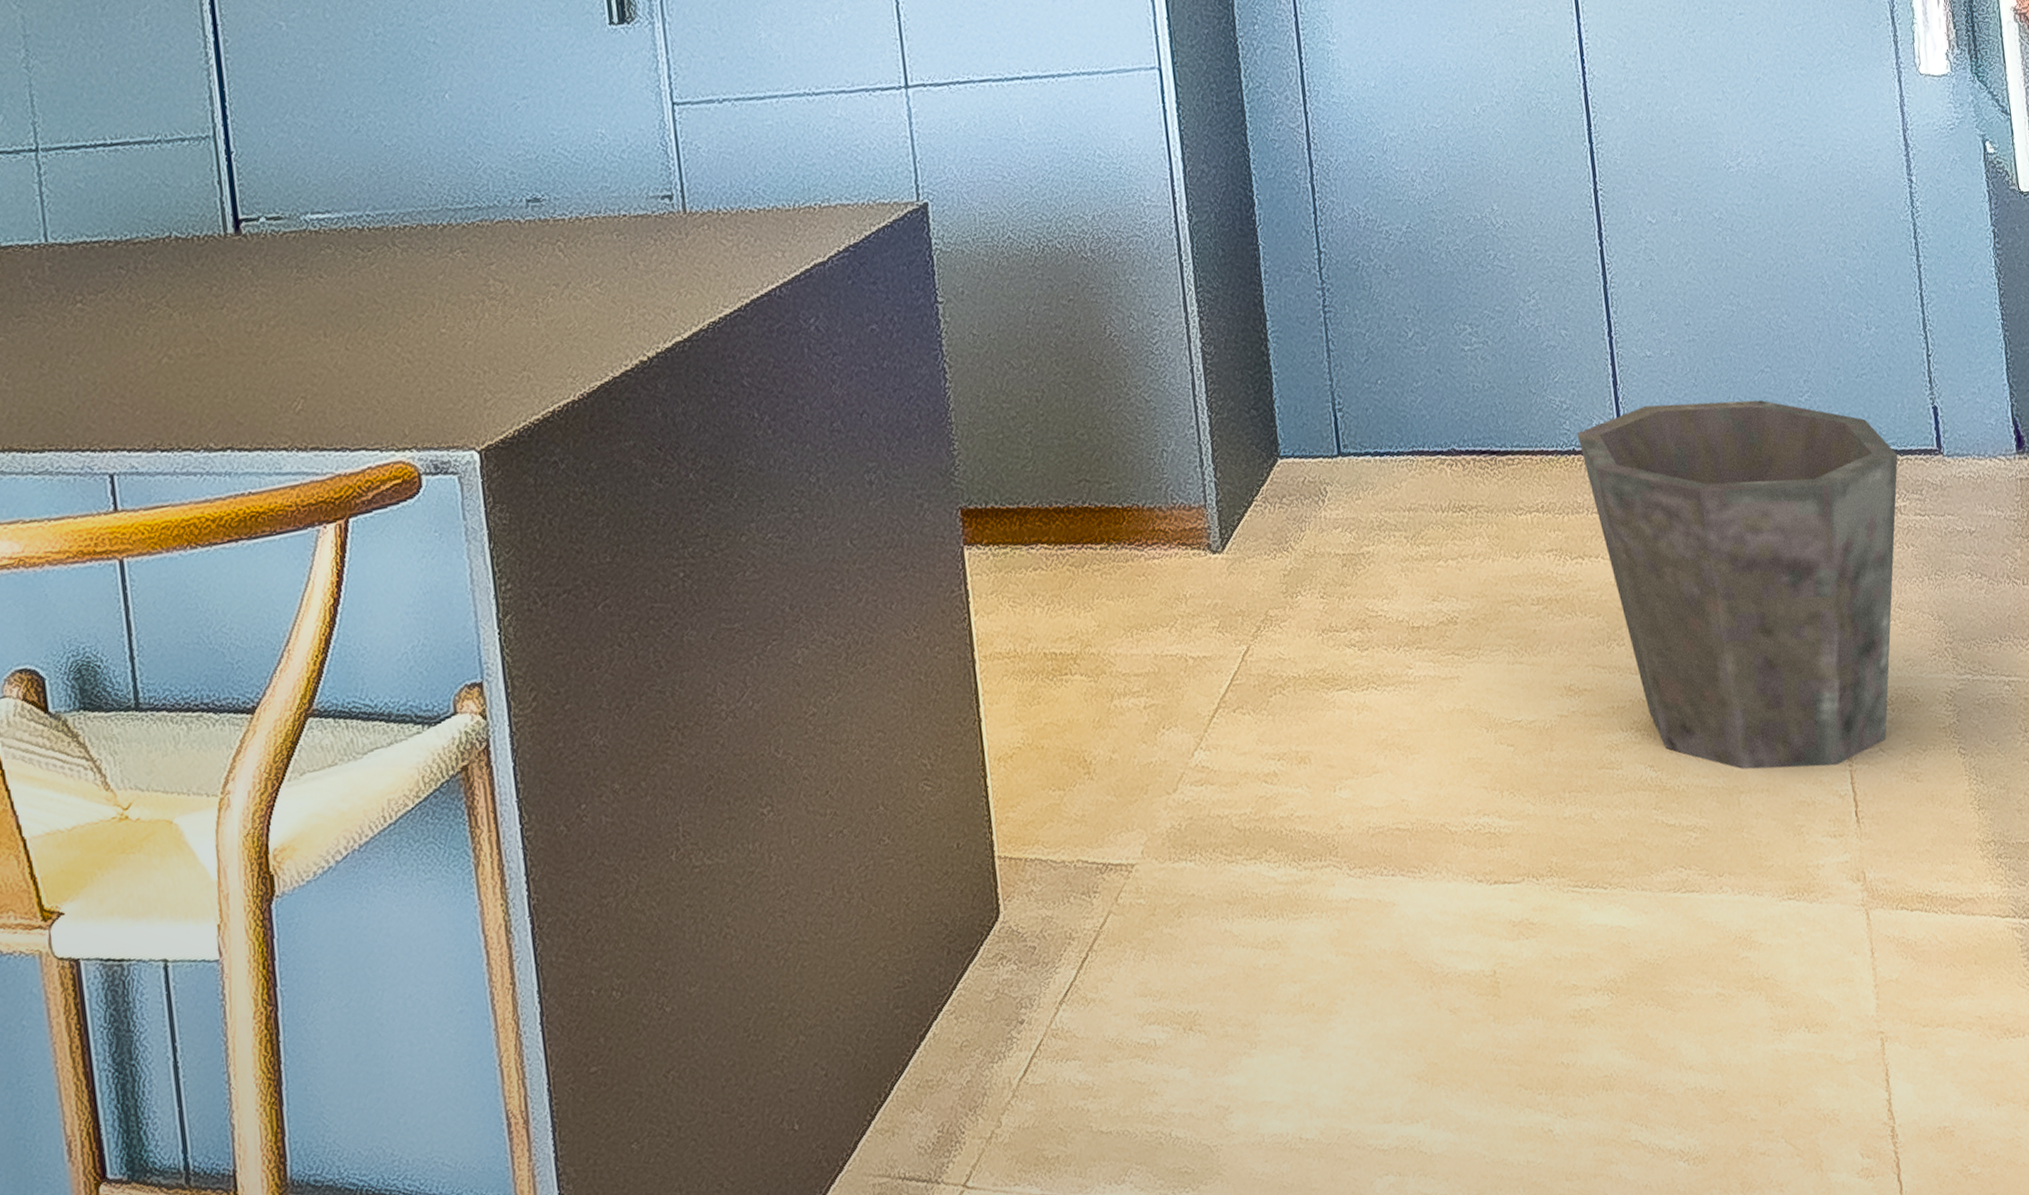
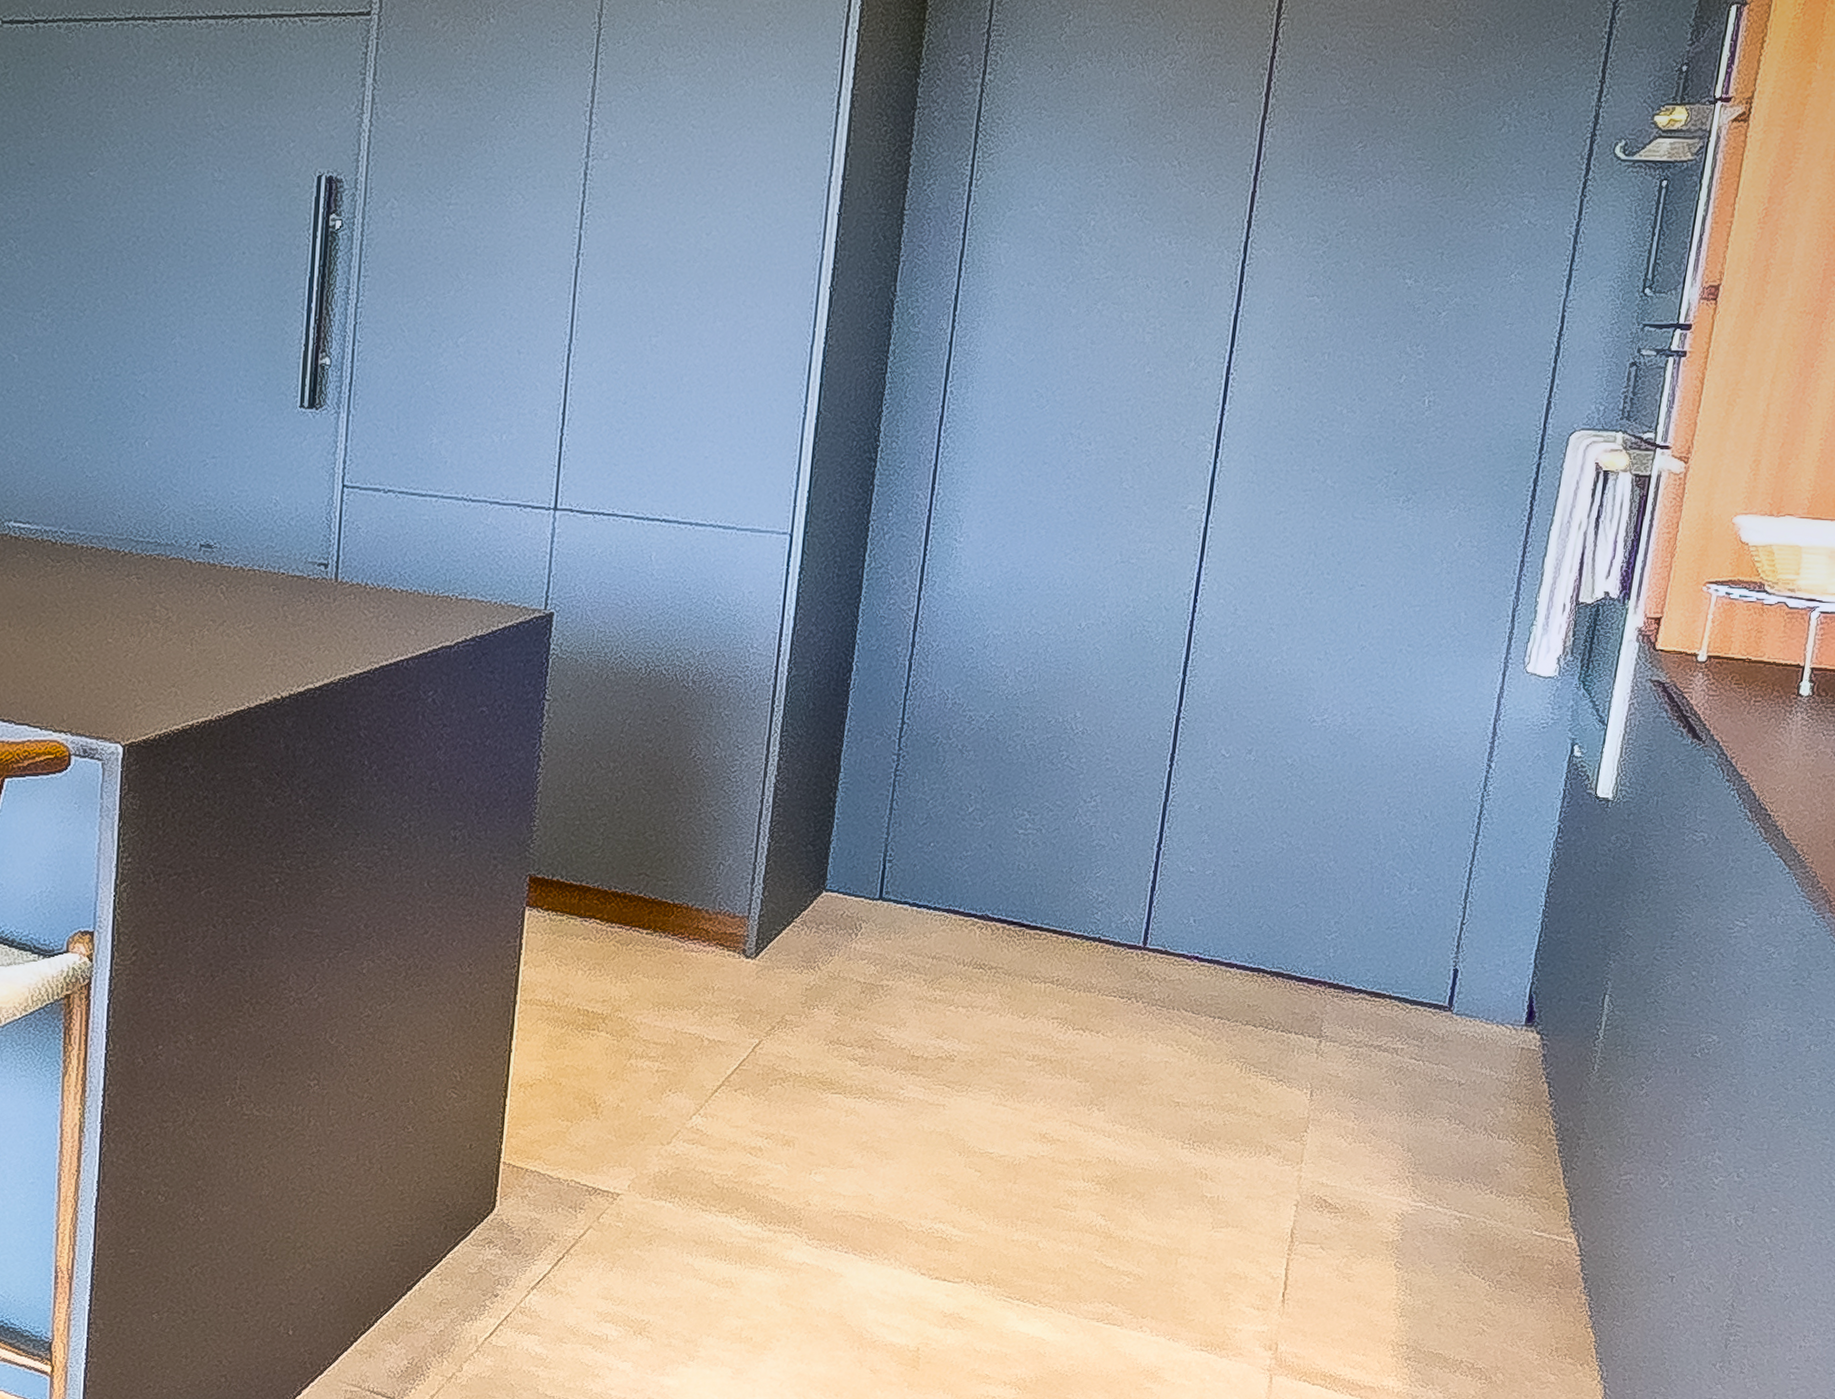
waste bin: present [1576,399,1898,770] -> none [1105,914,1408,1251]

